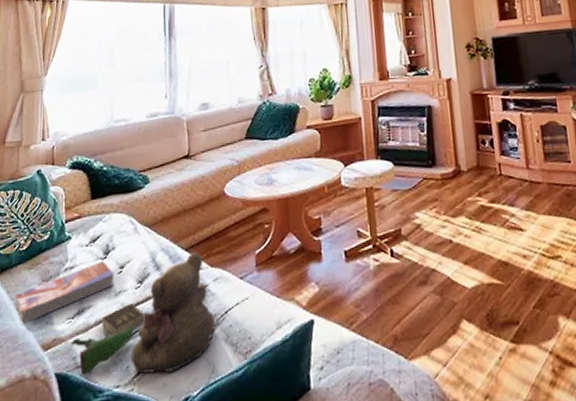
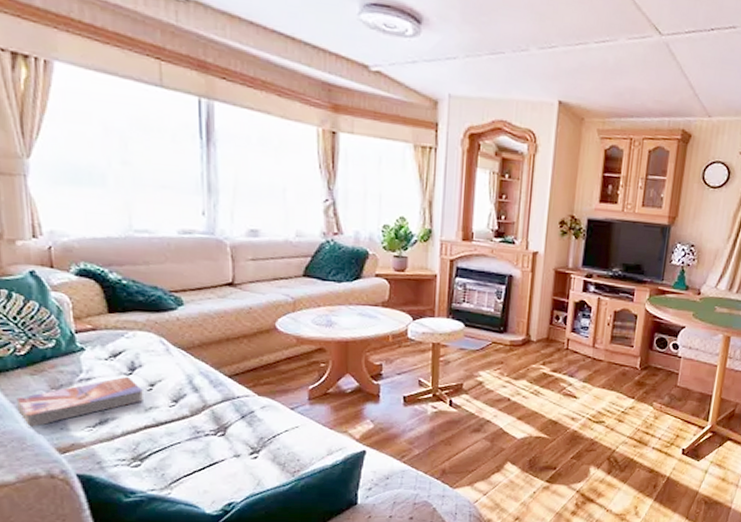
book: present [71,303,145,375] -> none [94,420,182,478]
teddy bear: present [132,252,215,374] -> none [167,380,261,483]

